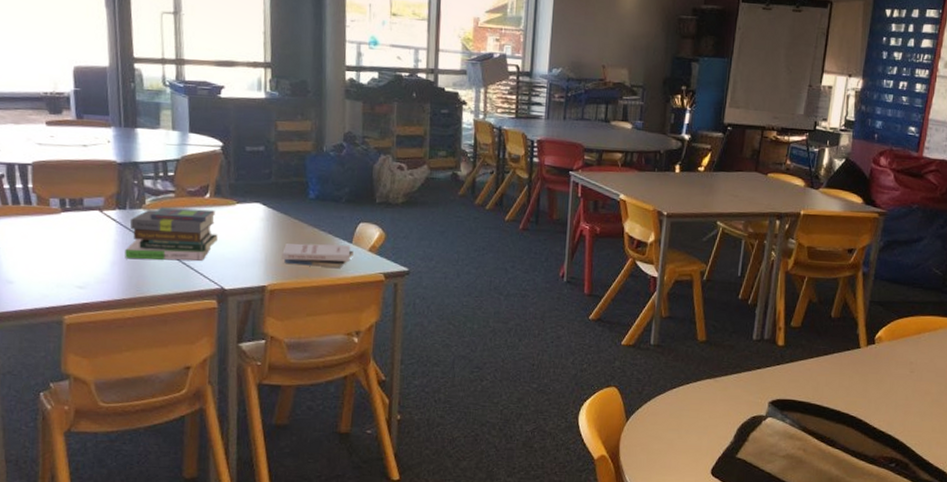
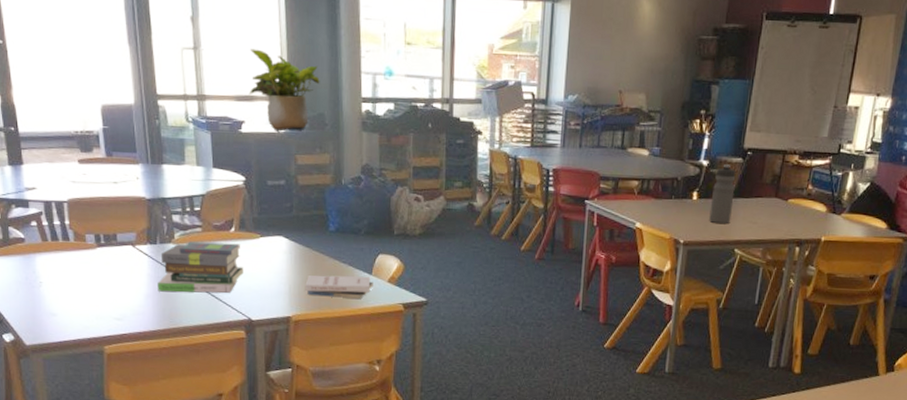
potted plant: none [229,15,303,98] -> present [248,49,320,132]
water bottle: none [692,139,717,197] -> present [709,164,736,225]

